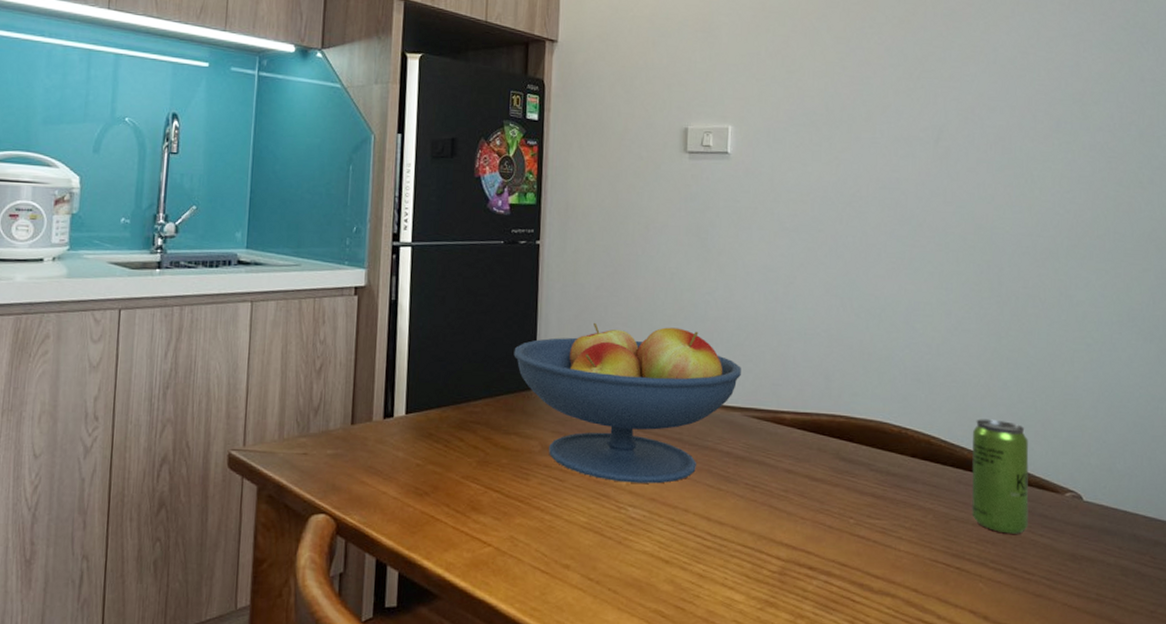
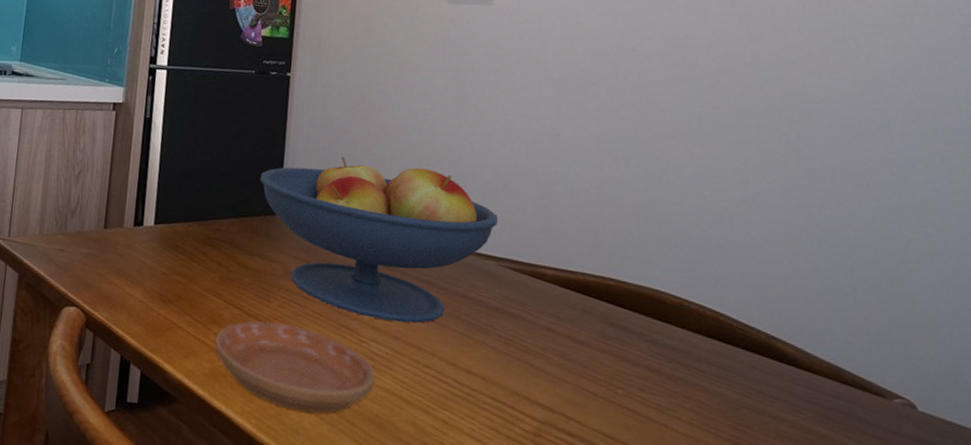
saucer: none [475,501,634,588] -> present [215,321,375,413]
beverage can: present [972,419,1029,534] -> none [769,301,846,437]

